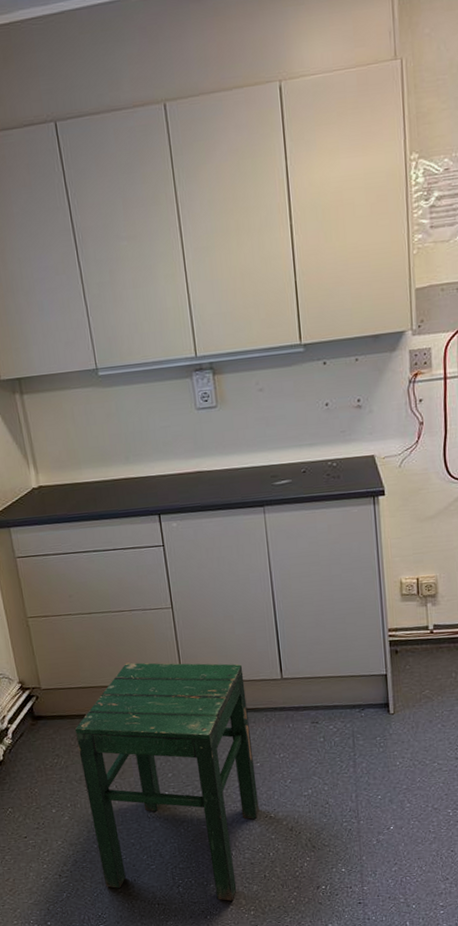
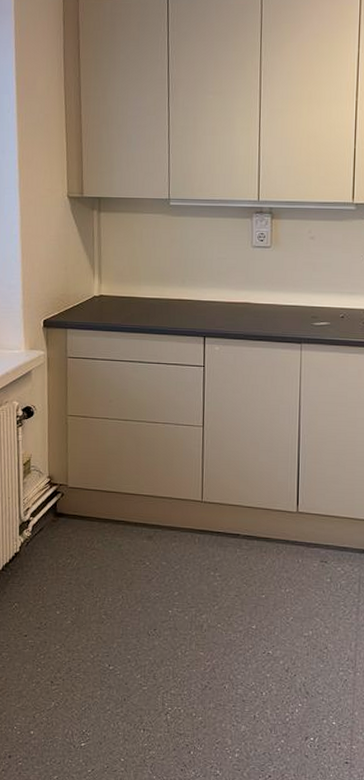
stool: present [74,662,260,902] -> none [92,473,261,739]

